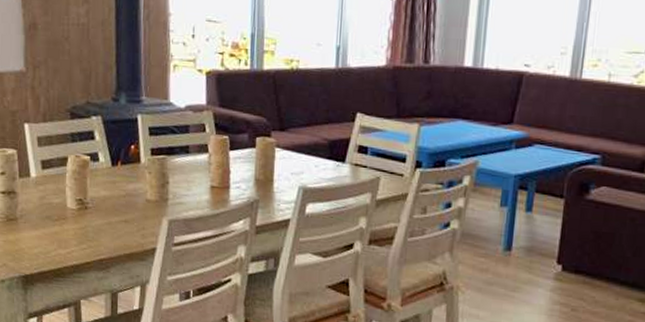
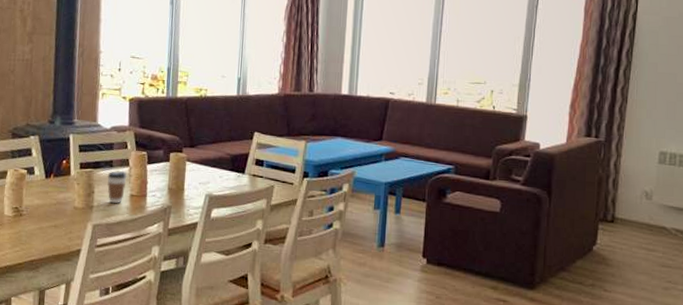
coffee cup: none [183,157,206,196] -> present [107,170,127,203]

